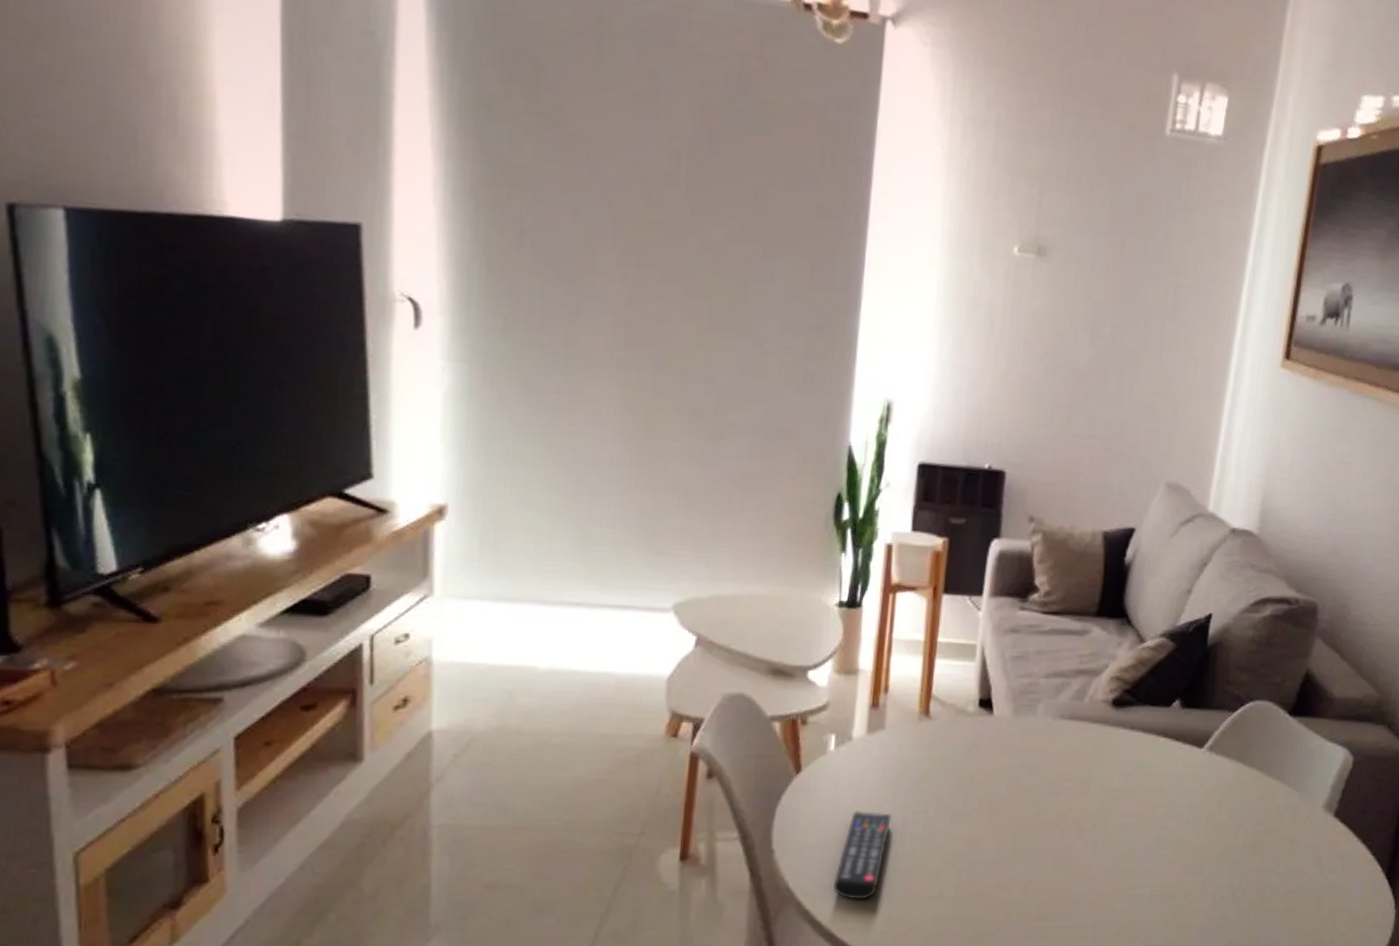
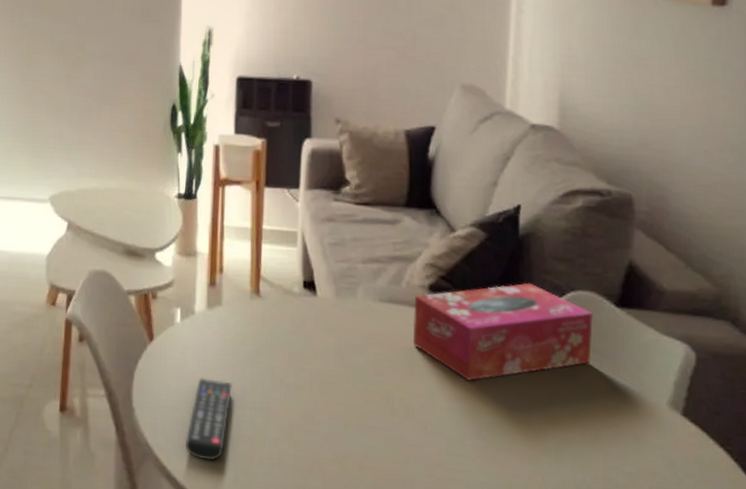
tissue box: none [1090,694,1267,796] -> present [412,282,593,381]

